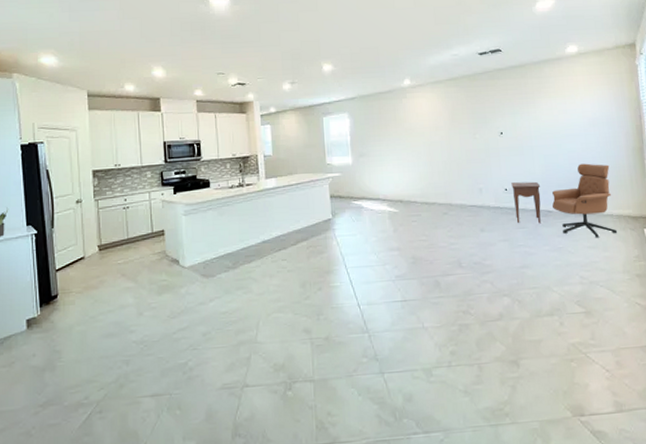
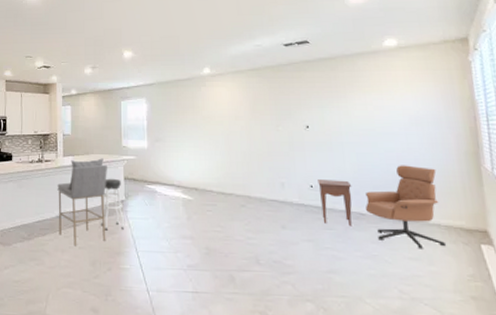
bar stool: none [261,177,315,270] -> present [57,158,107,246]
bar stool: none [307,197,332,251] -> present [100,178,124,231]

